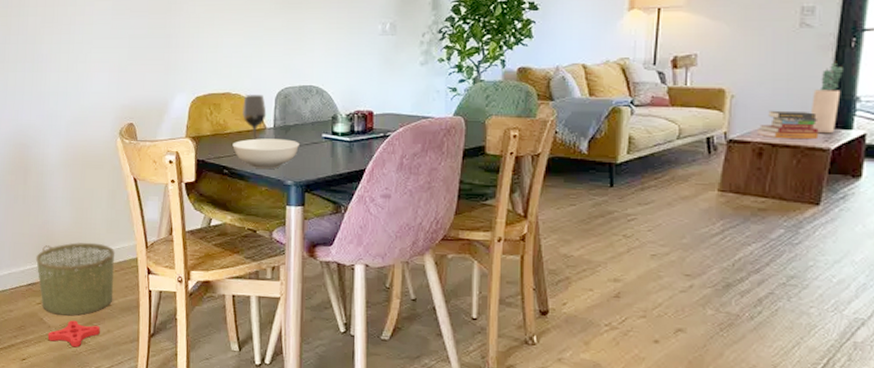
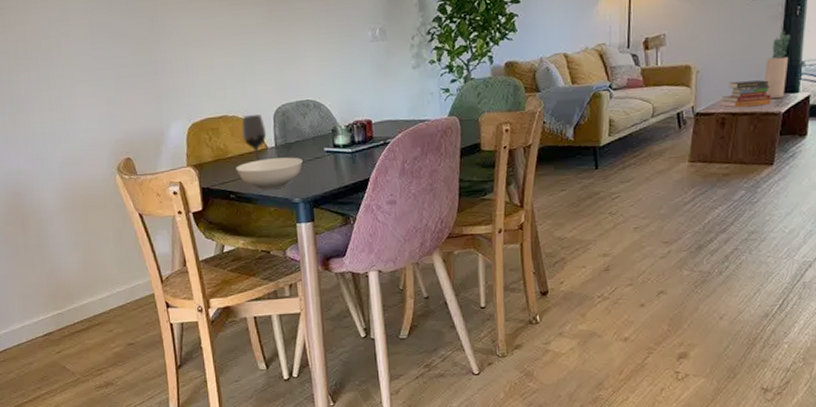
basket: present [35,242,116,316] -> none [47,284,135,362]
dog toy: present [47,320,100,348] -> none [73,363,126,390]

